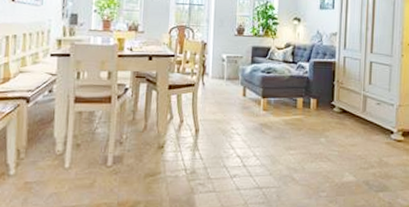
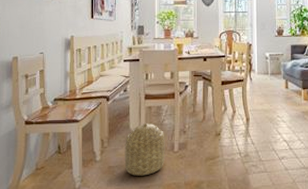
basket: none [45,130,97,194] -> present [124,122,165,176]

